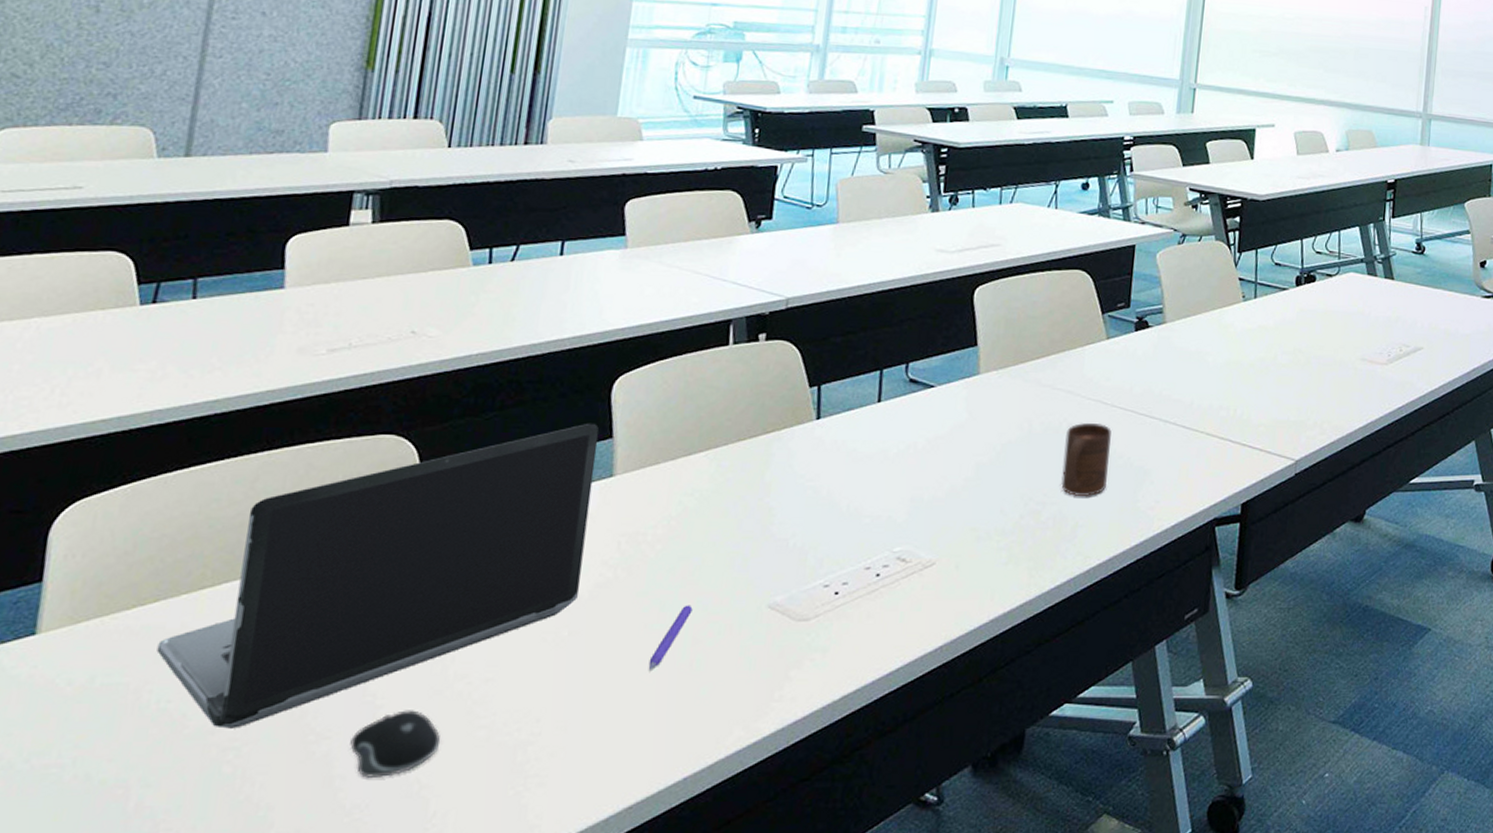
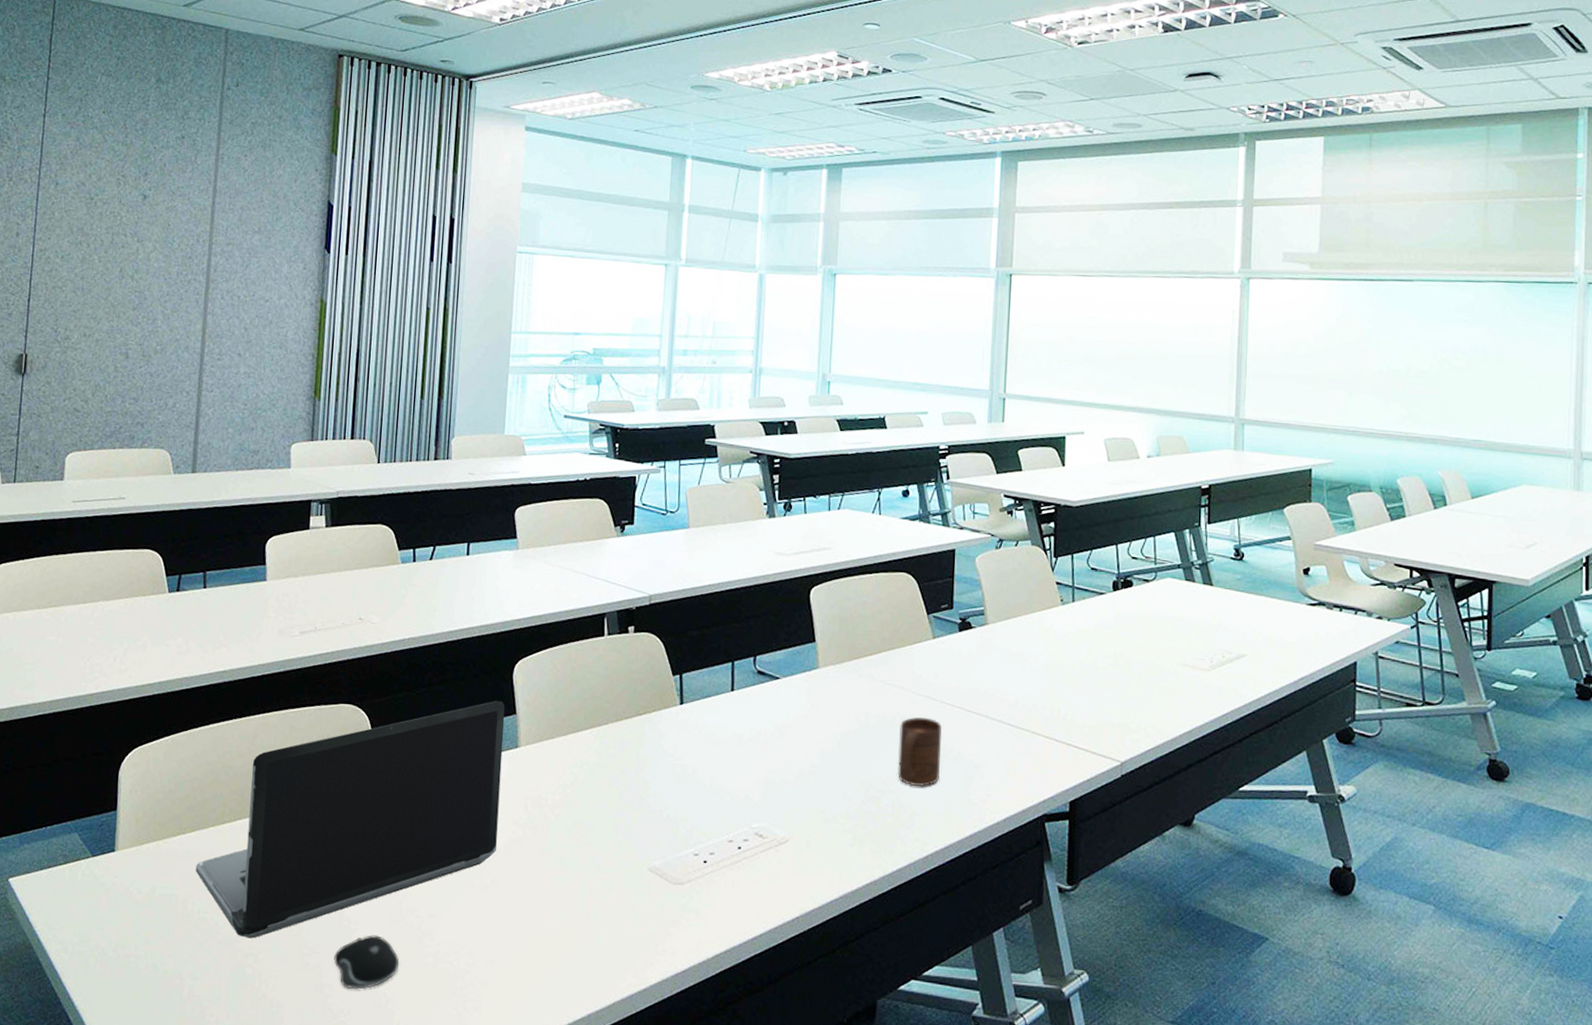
pen: present [648,605,693,672] -> none [554,863,587,919]

